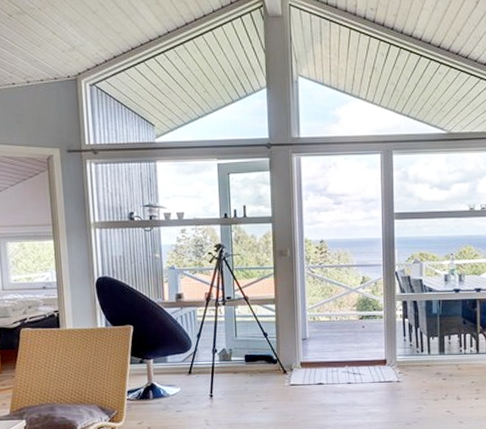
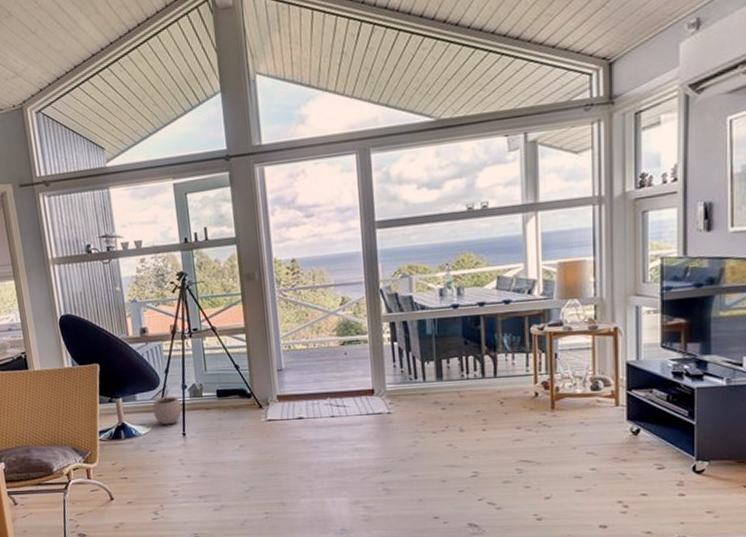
plant pot: none [183,353,211,387] -> present [153,389,182,425]

